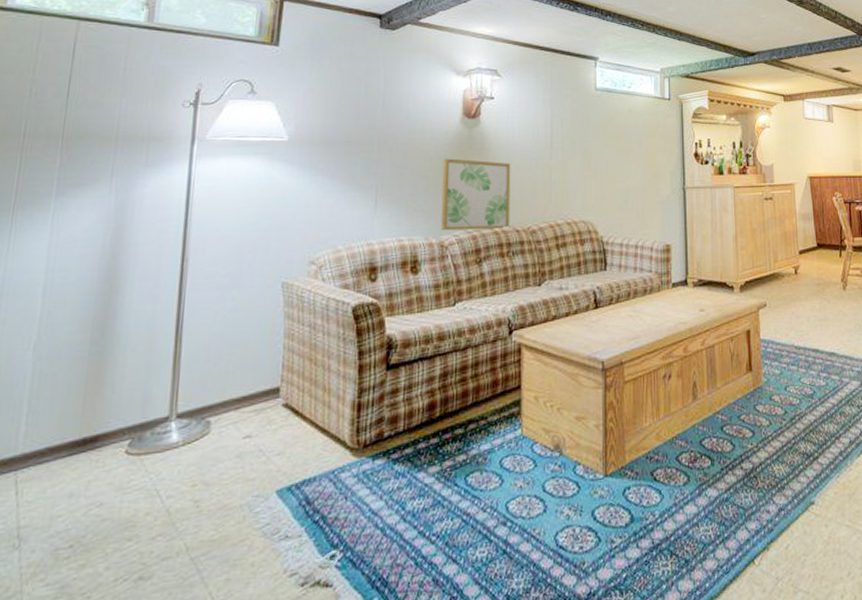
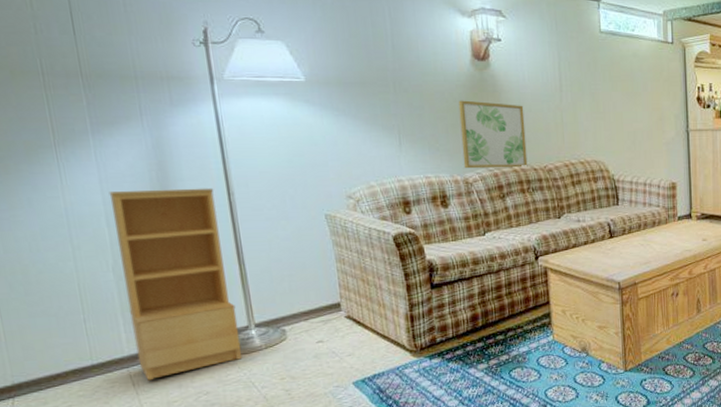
bookshelf: none [30,253,168,488] -> present [109,188,243,381]

